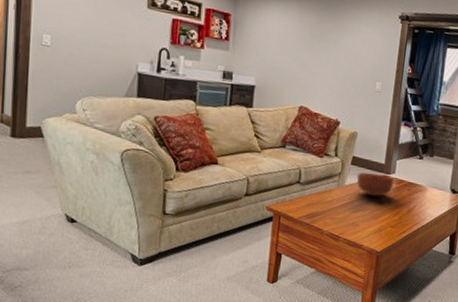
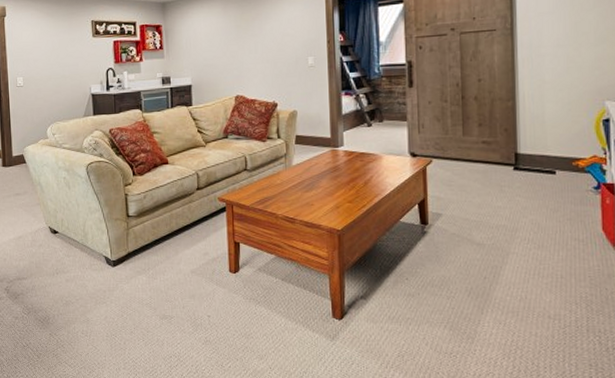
bowl: present [356,171,395,197] -> none [303,148,344,173]

